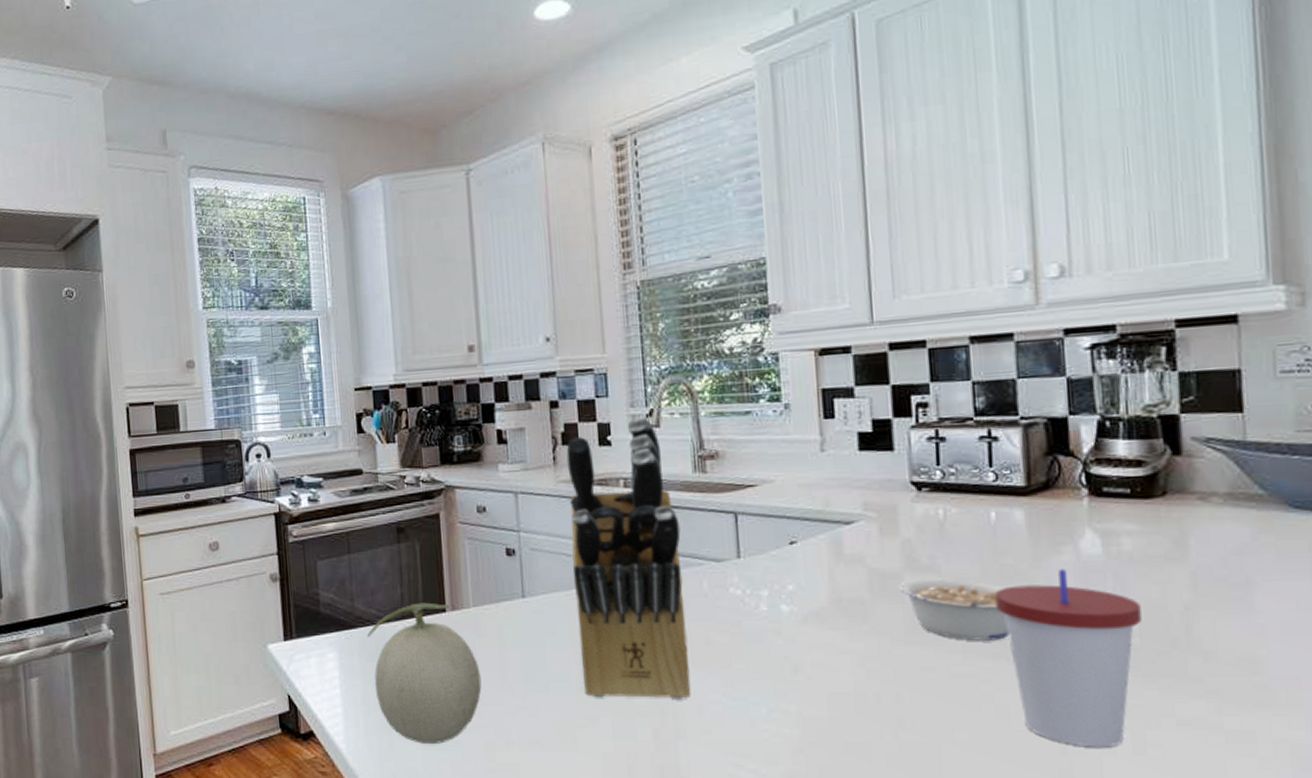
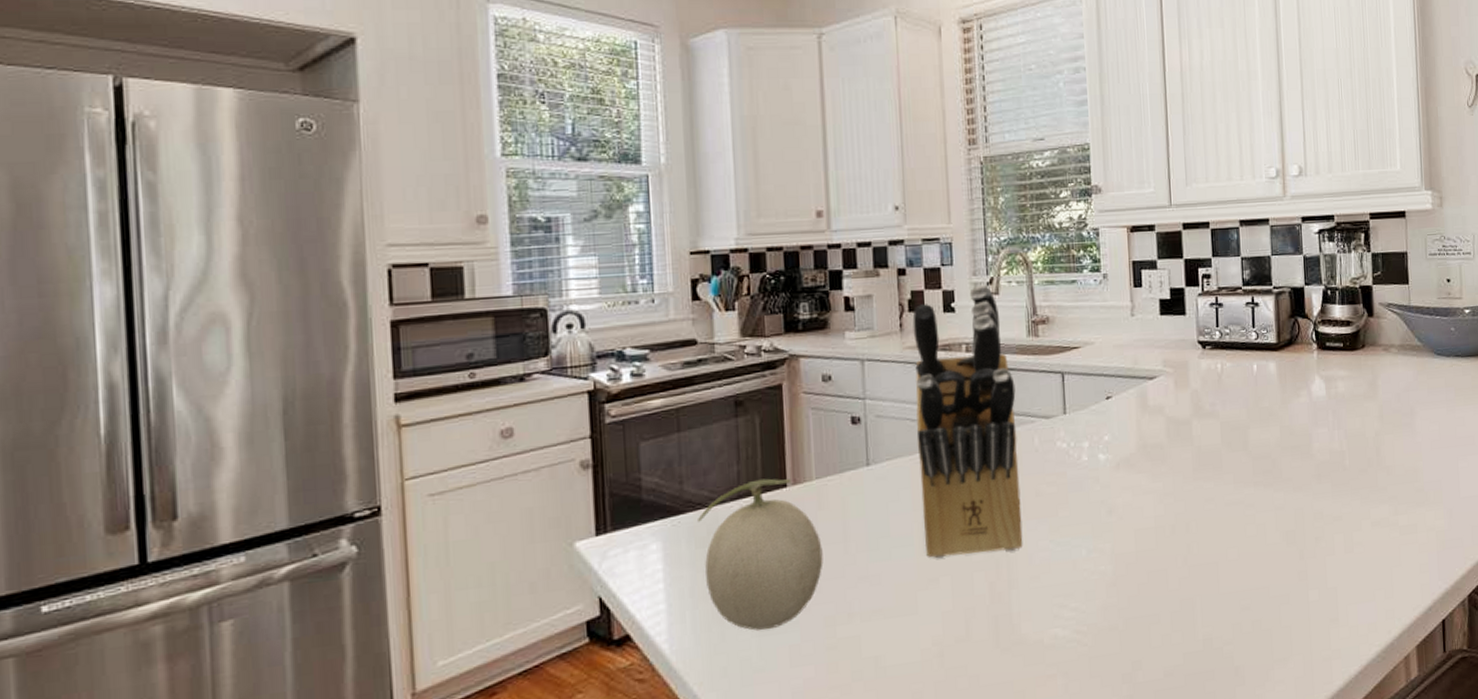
legume: present [899,578,1010,641] -> none [1189,421,1266,473]
cup: present [995,568,1142,748] -> none [1256,408,1350,551]

